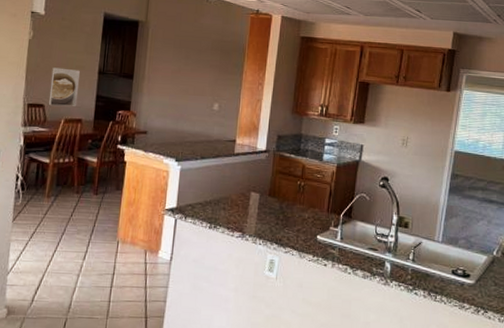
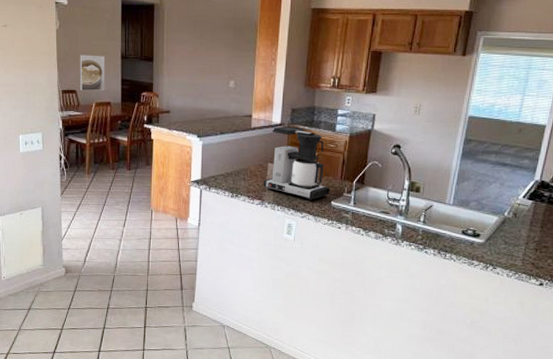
coffee maker: none [245,153,317,234] -> present [263,126,331,201]

